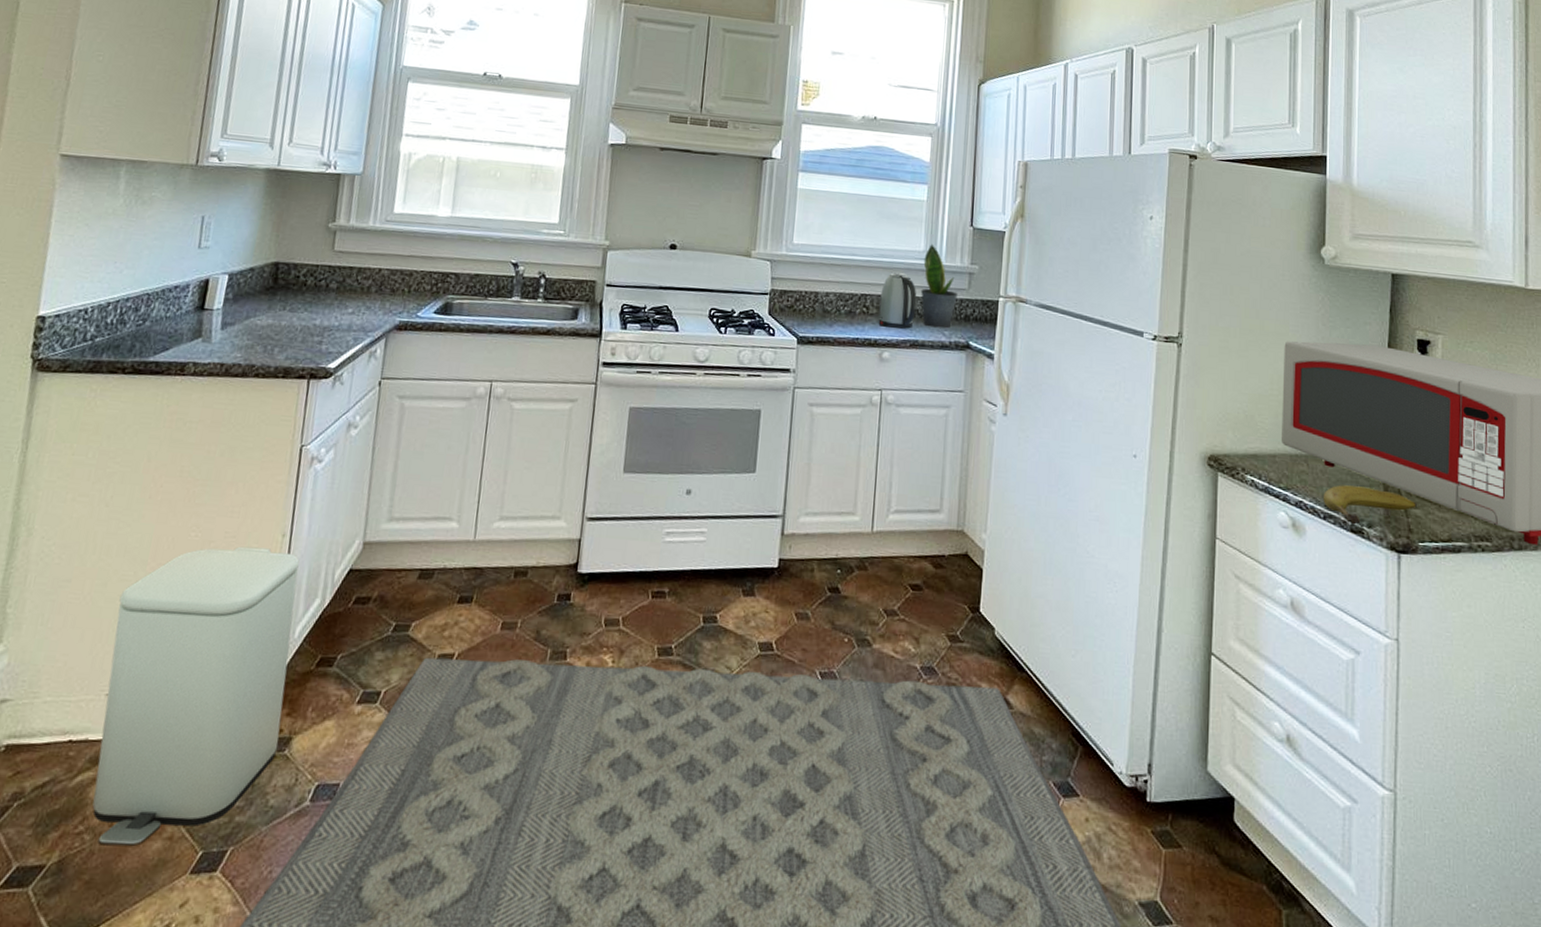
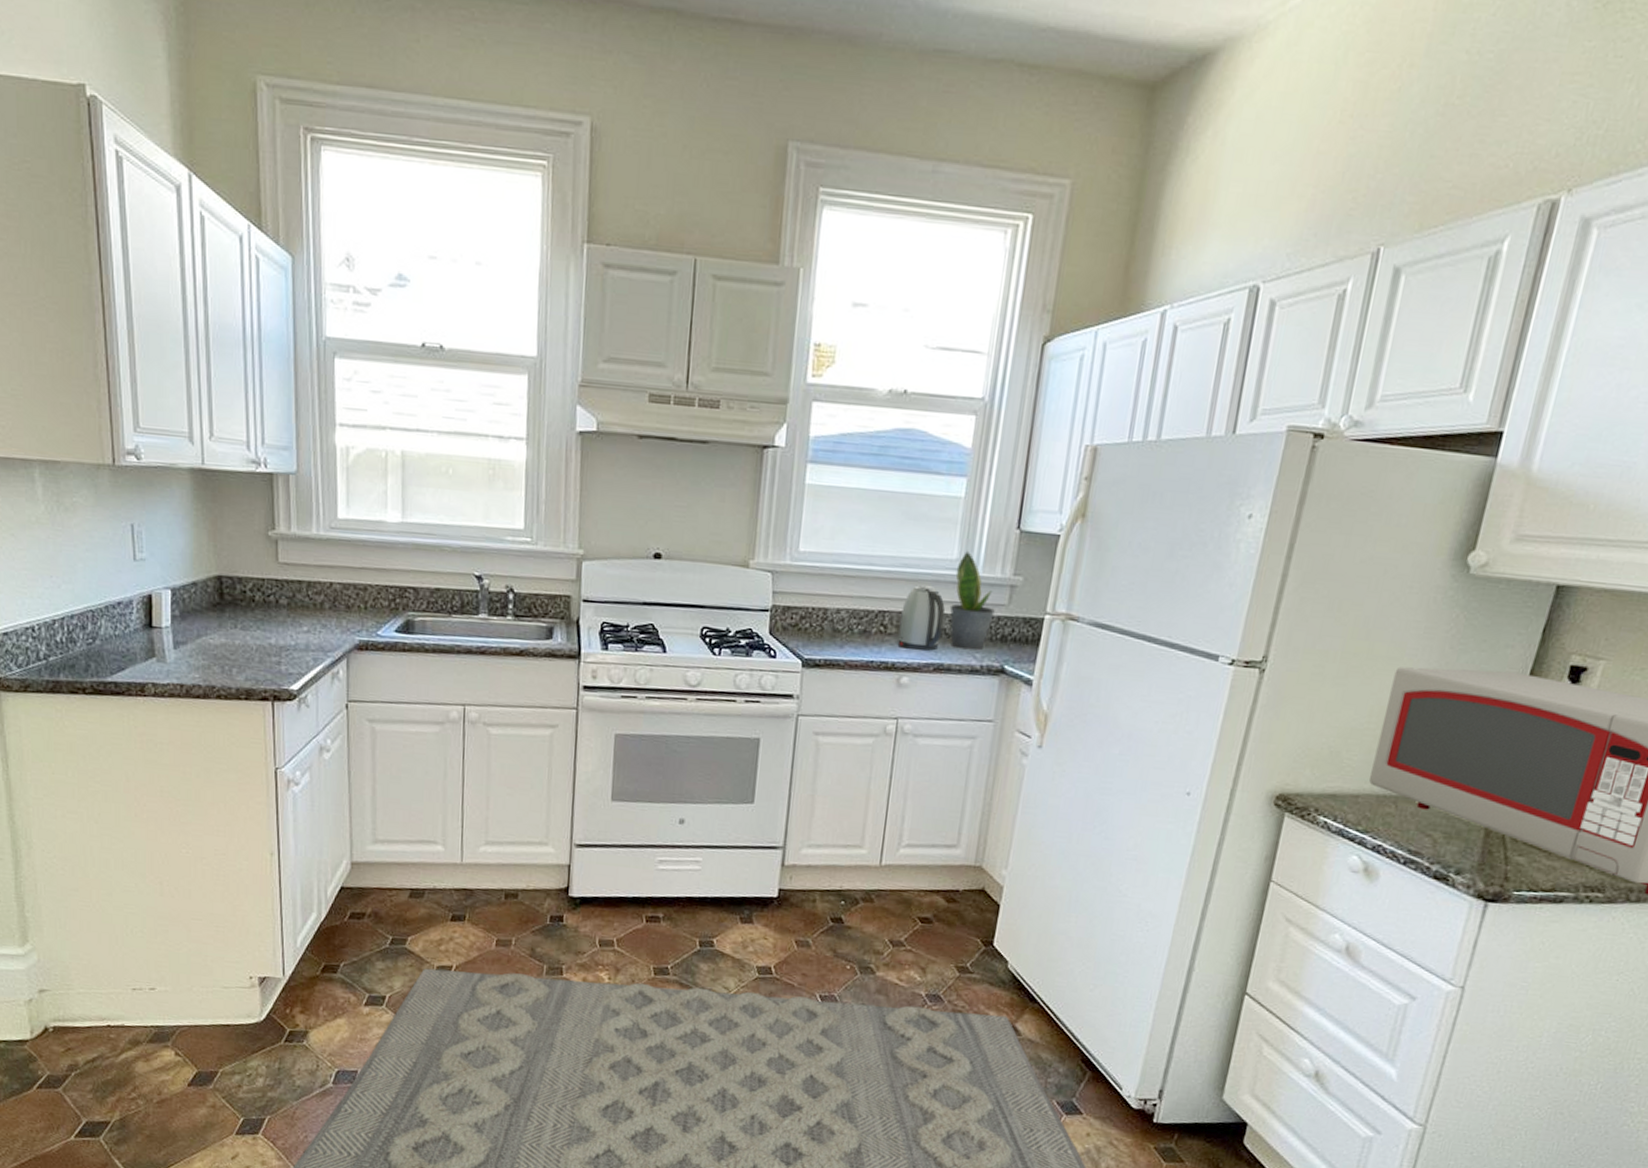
pedal bin: present [92,546,300,847] -> none [127,863,297,1112]
fruit: present [1324,485,1417,525] -> none [1407,829,1522,871]

